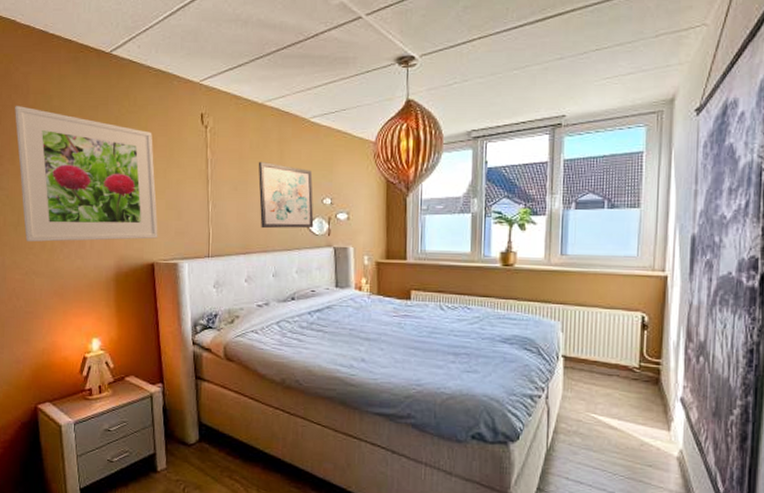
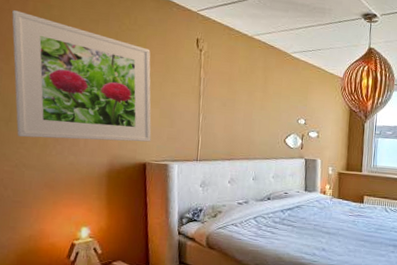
wall art: present [258,161,314,229] -> none [244,84,291,142]

